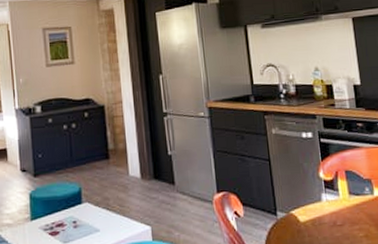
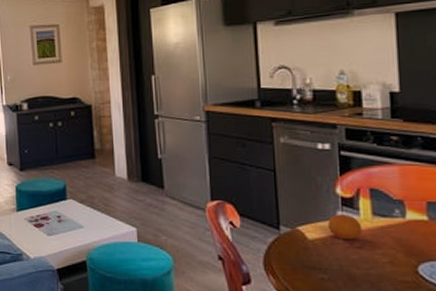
fruit: none [315,196,343,220] -> present [327,214,363,241]

